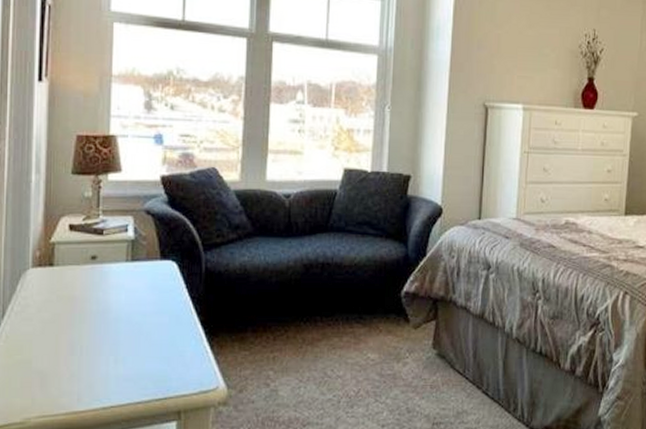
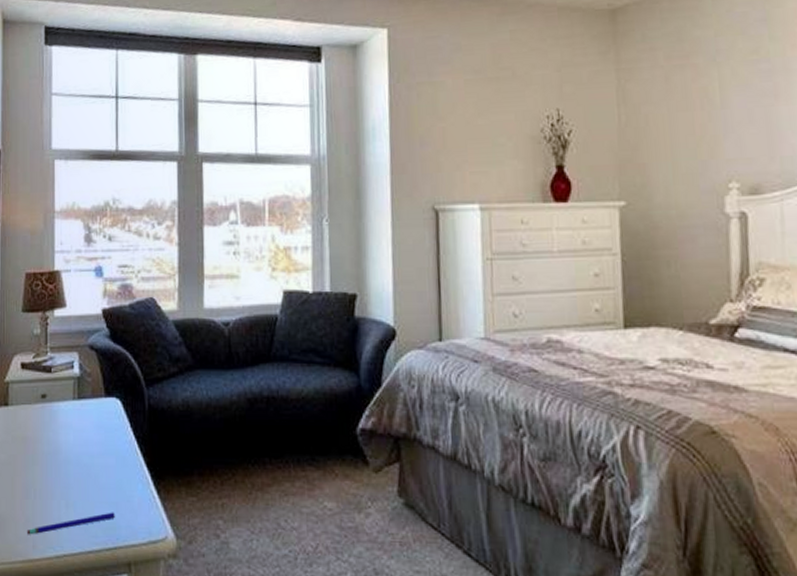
pen: none [72,366,166,389] -> present [27,512,115,535]

